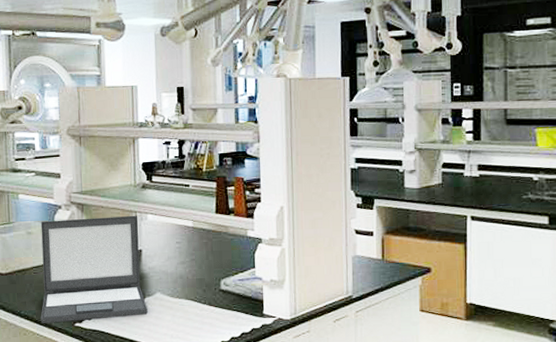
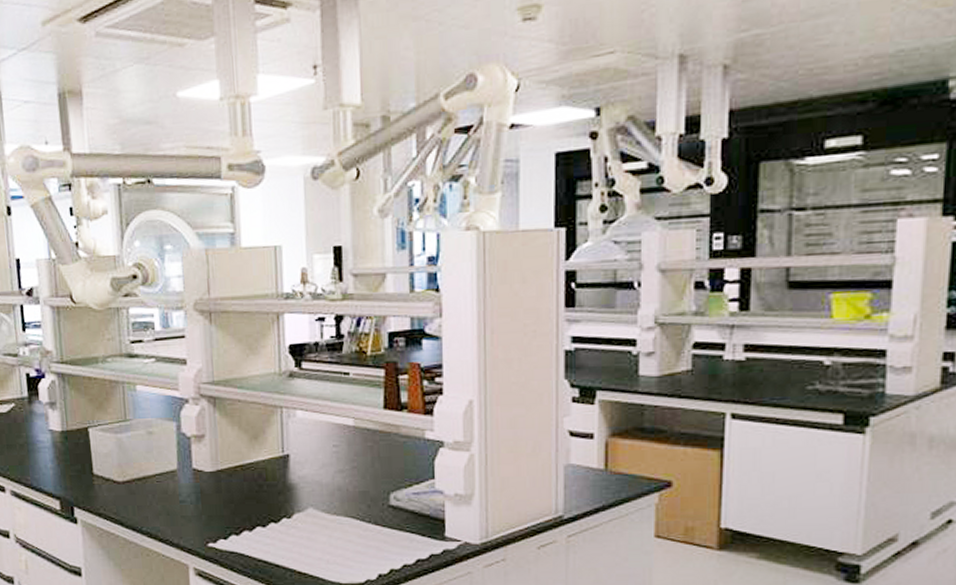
laptop: present [40,215,148,323] -> none [163,411,297,542]

